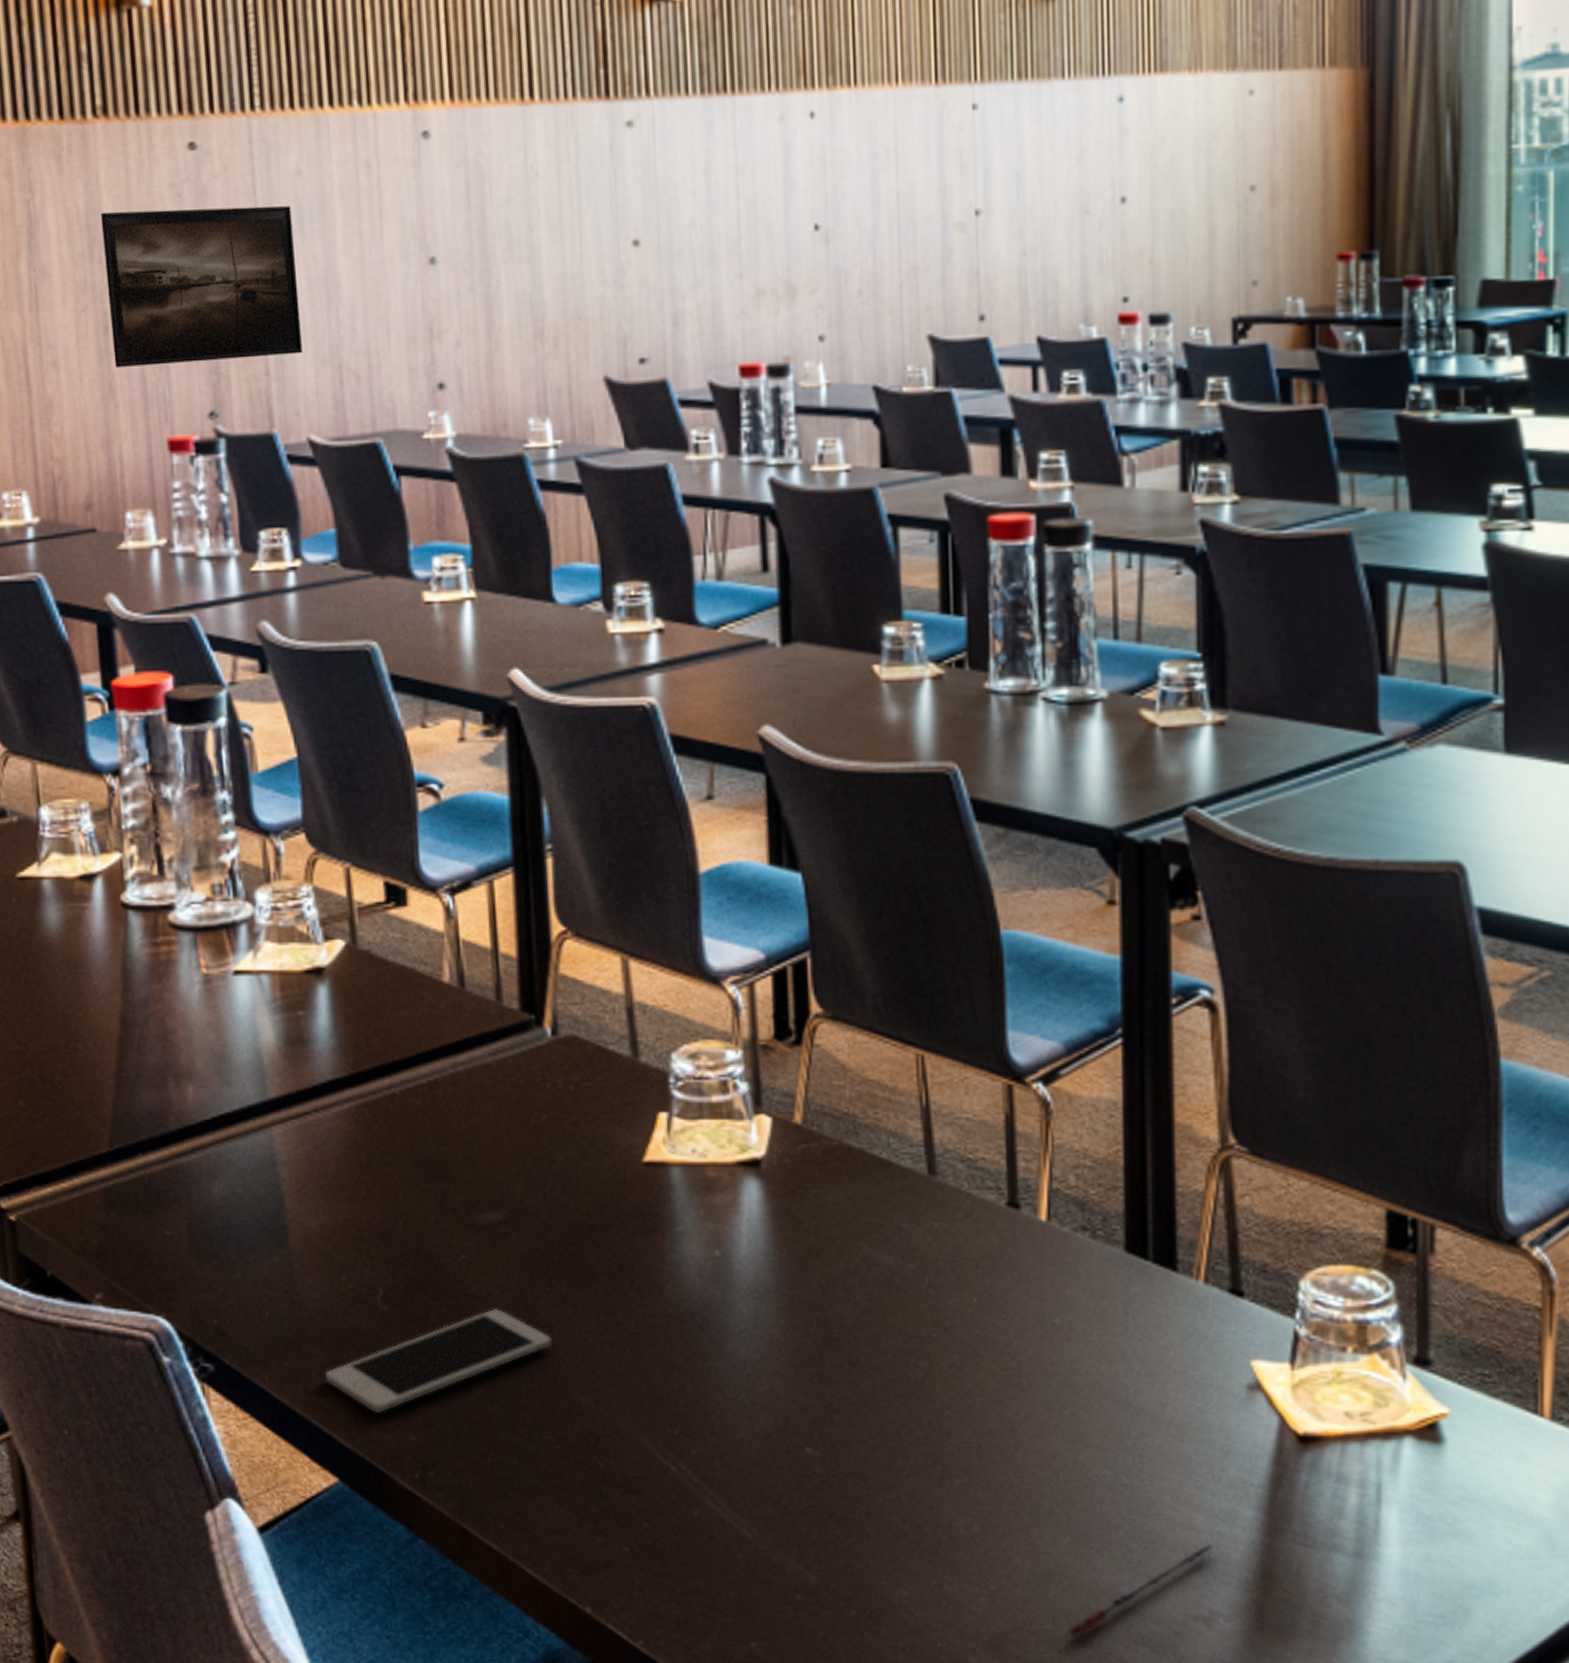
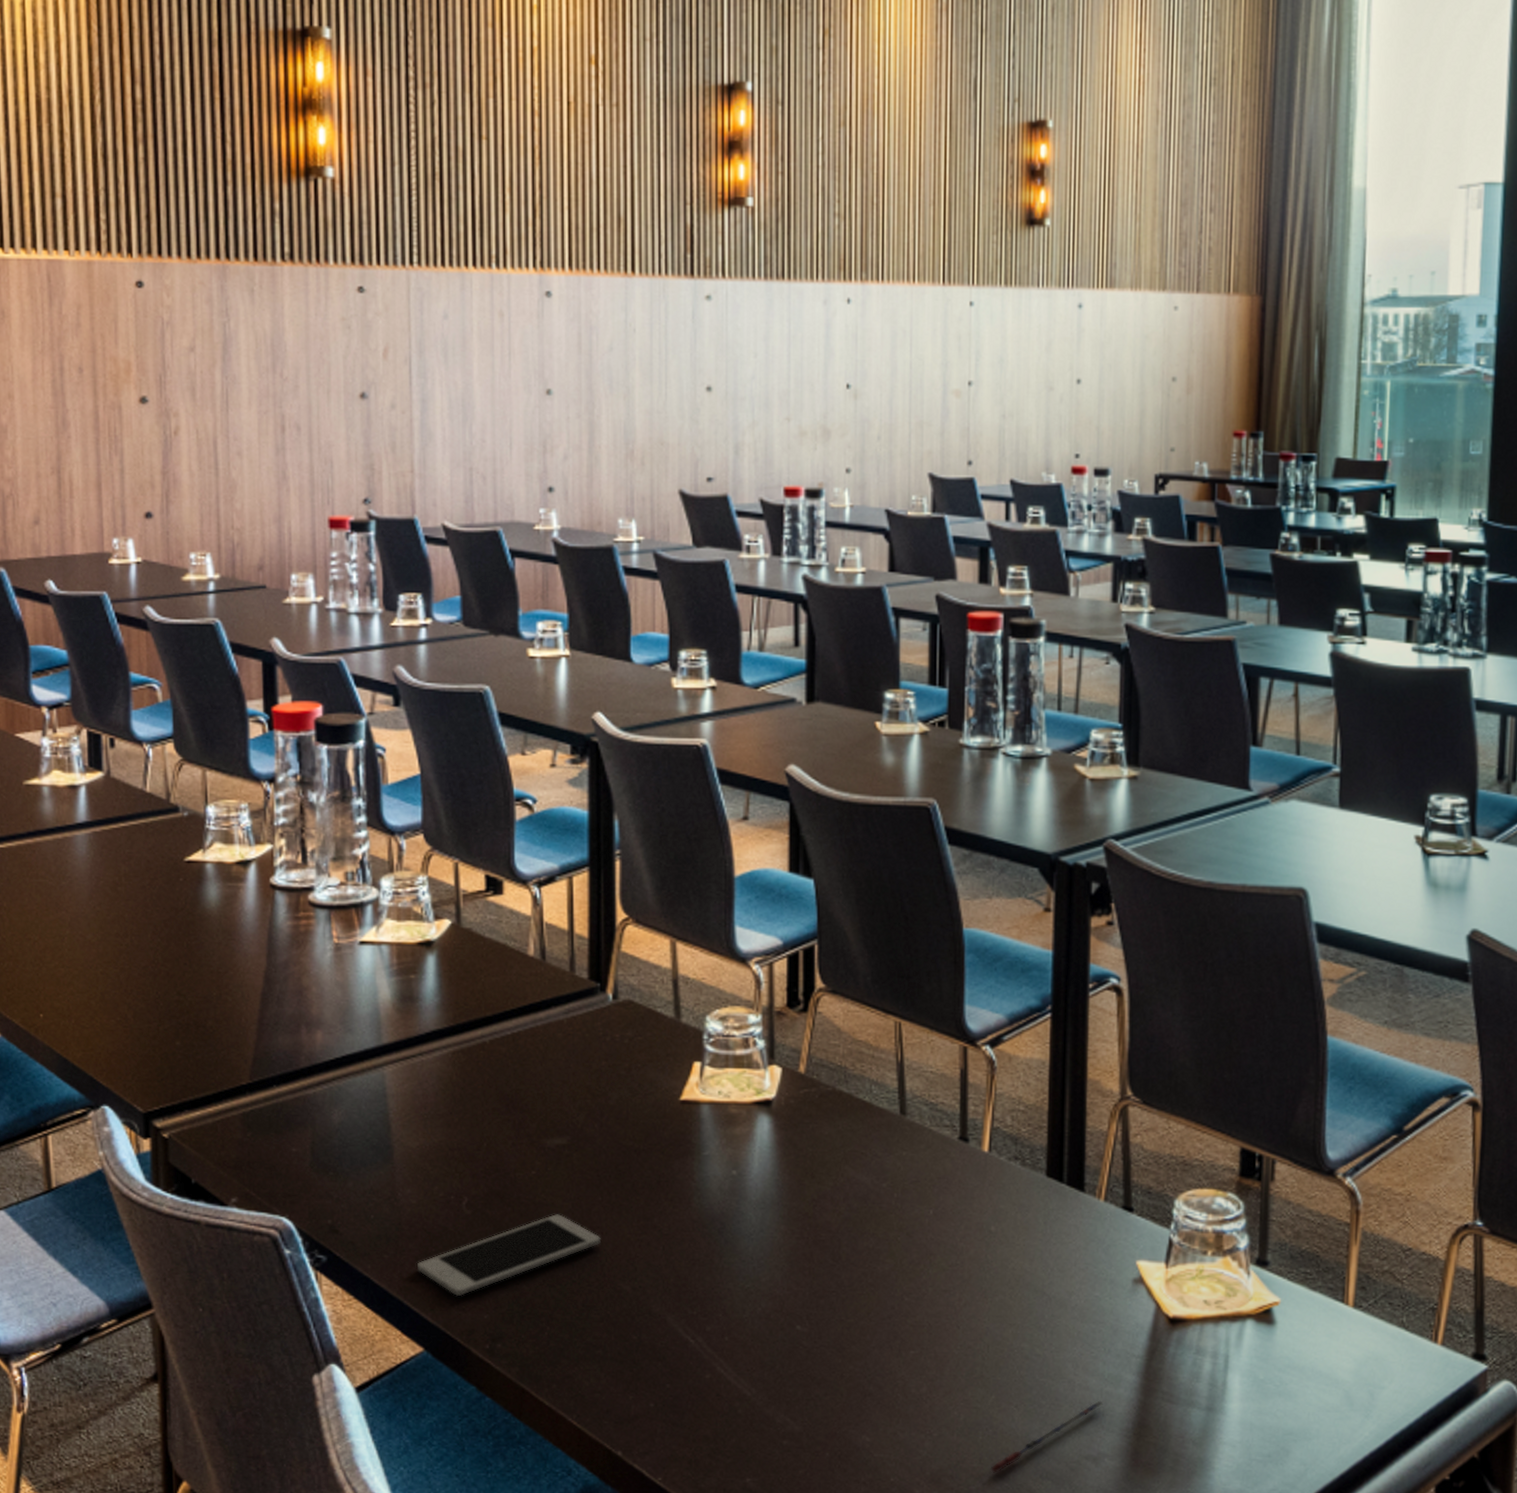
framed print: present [100,205,302,369] -> none [283,336,441,460]

